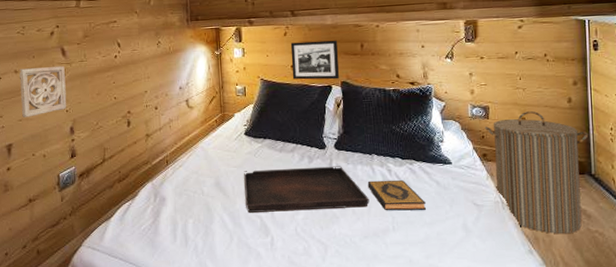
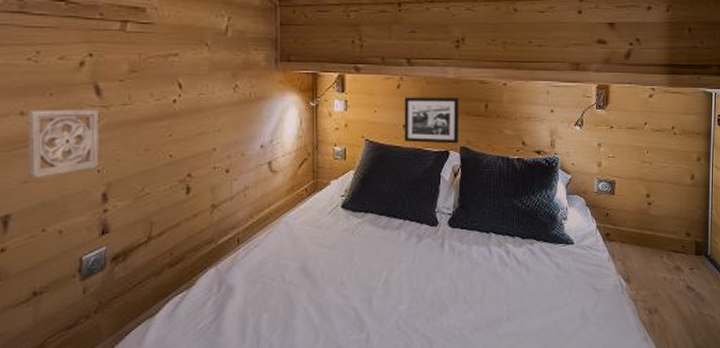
serving tray: present [244,166,370,213] -> none [338,246,484,304]
hardback book: present [367,179,426,211] -> none [482,262,544,298]
laundry hamper: present [484,111,589,234] -> none [609,188,708,319]

